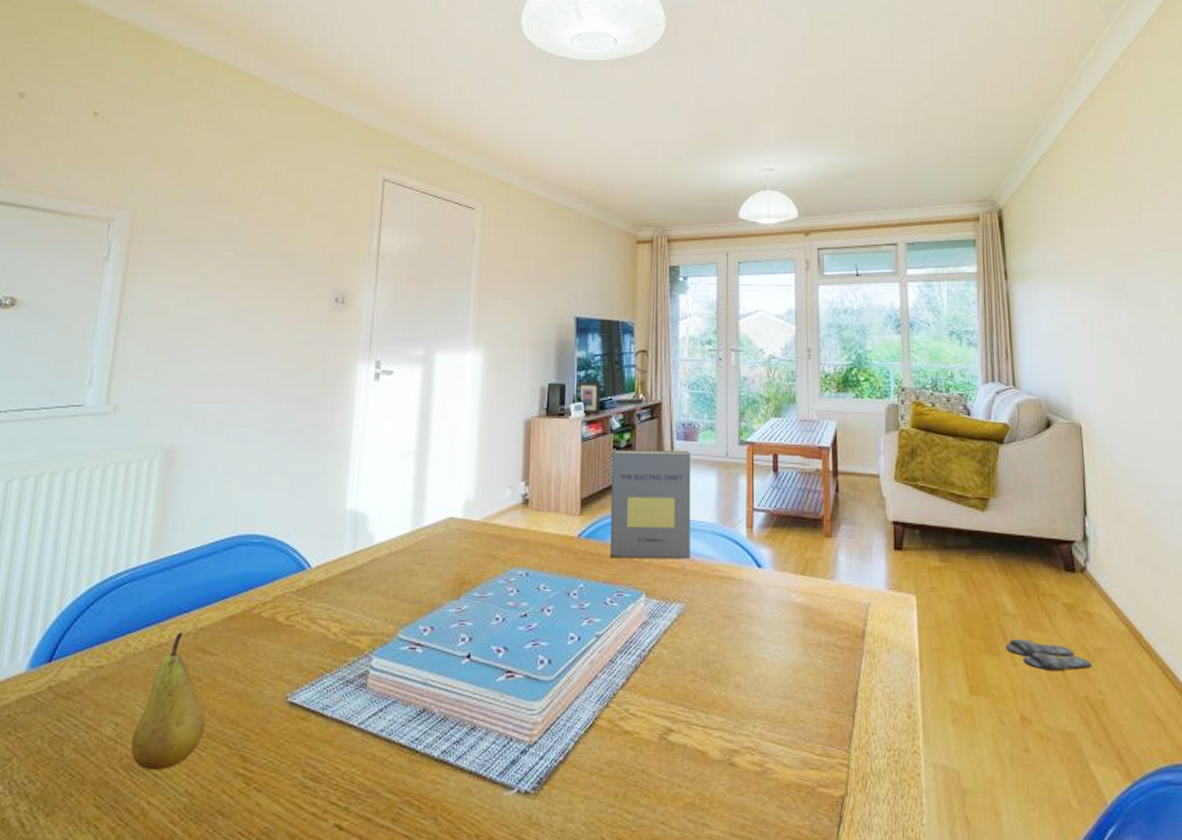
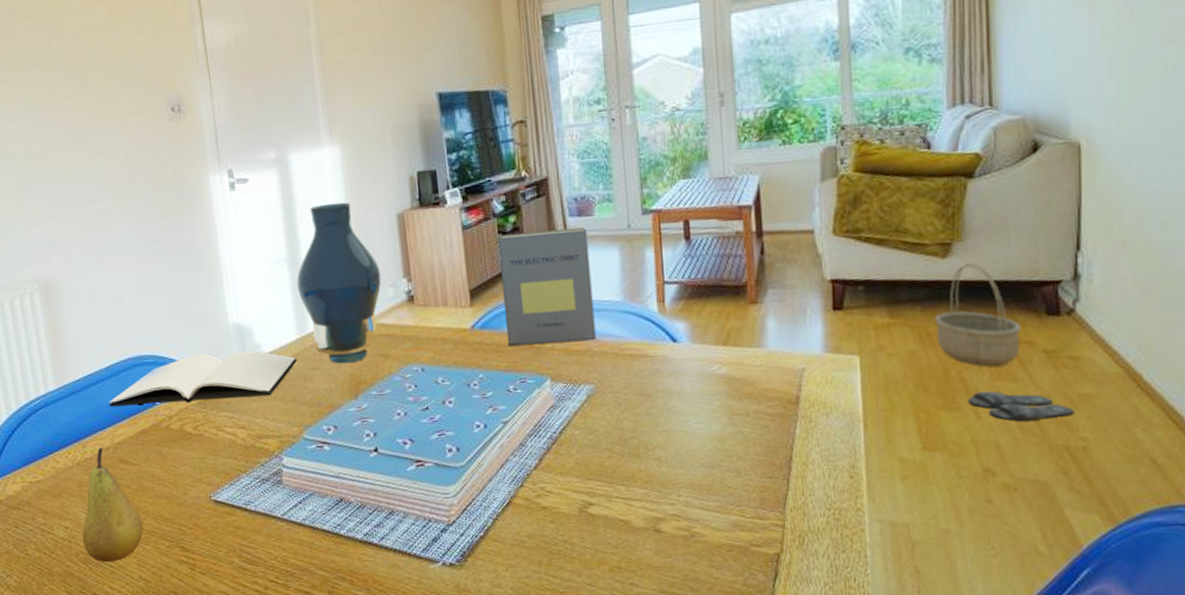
book: none [201,538,407,589] -> present [108,350,298,407]
vase: none [420,403,502,562] -> present [296,202,382,364]
picture frame: present [574,381,601,415] -> none [447,163,479,201]
basket: none [976,518,1046,614] -> present [934,263,1022,366]

